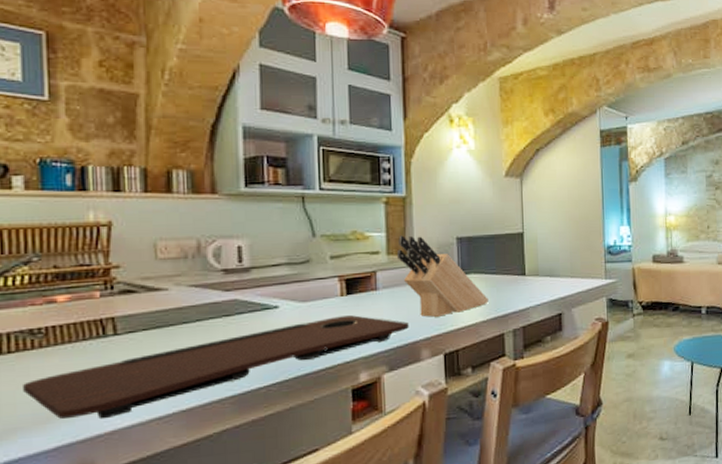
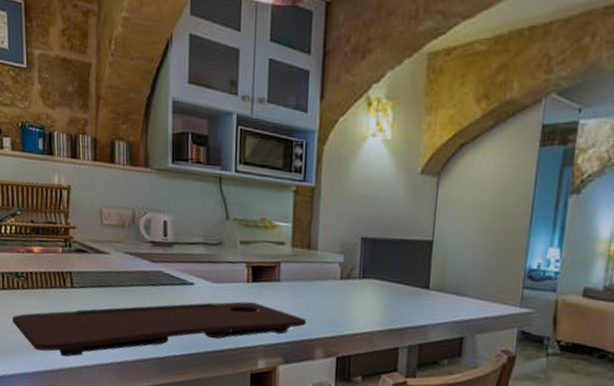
knife block: present [396,235,489,317] -> none [300,228,387,319]

